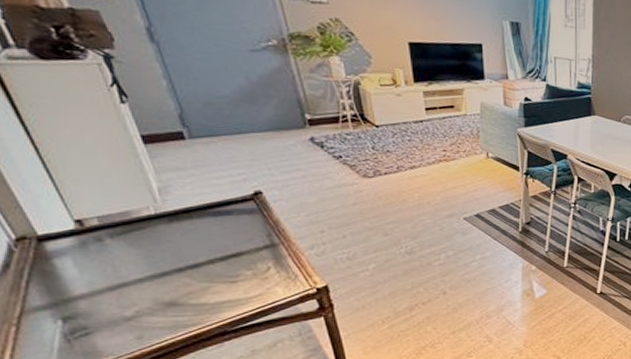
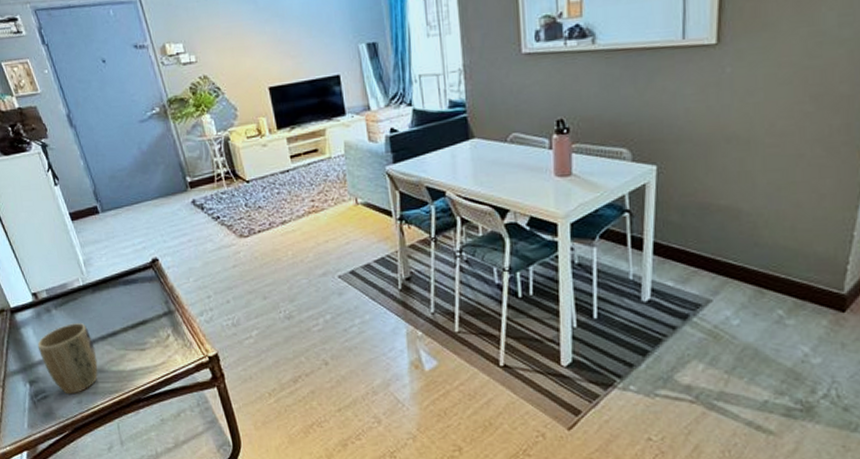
plant pot: none [79,254,170,330] -> present [37,323,98,395]

